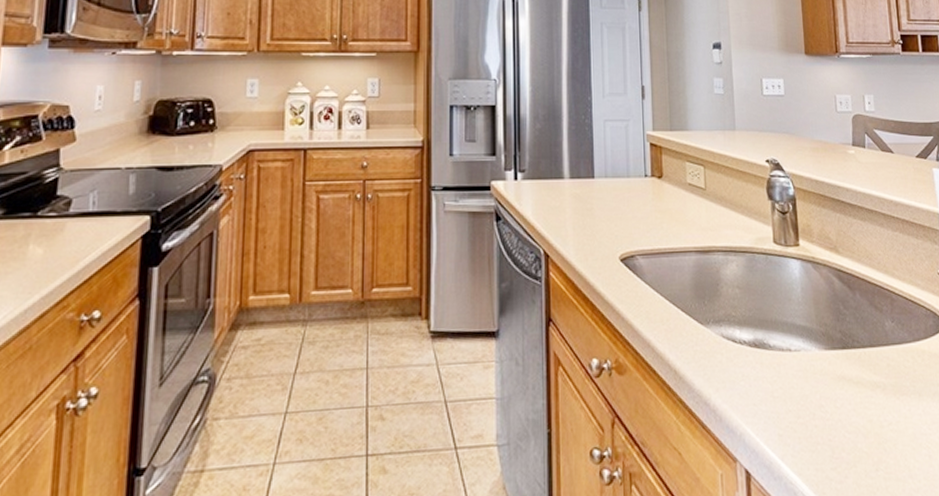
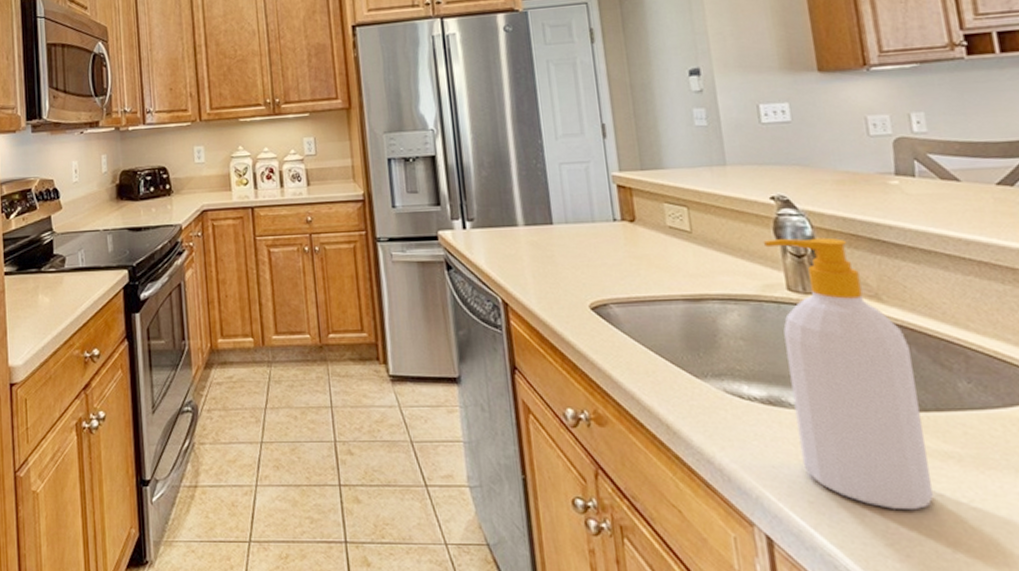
soap bottle: none [758,196,866,436] -> present [763,237,934,511]

